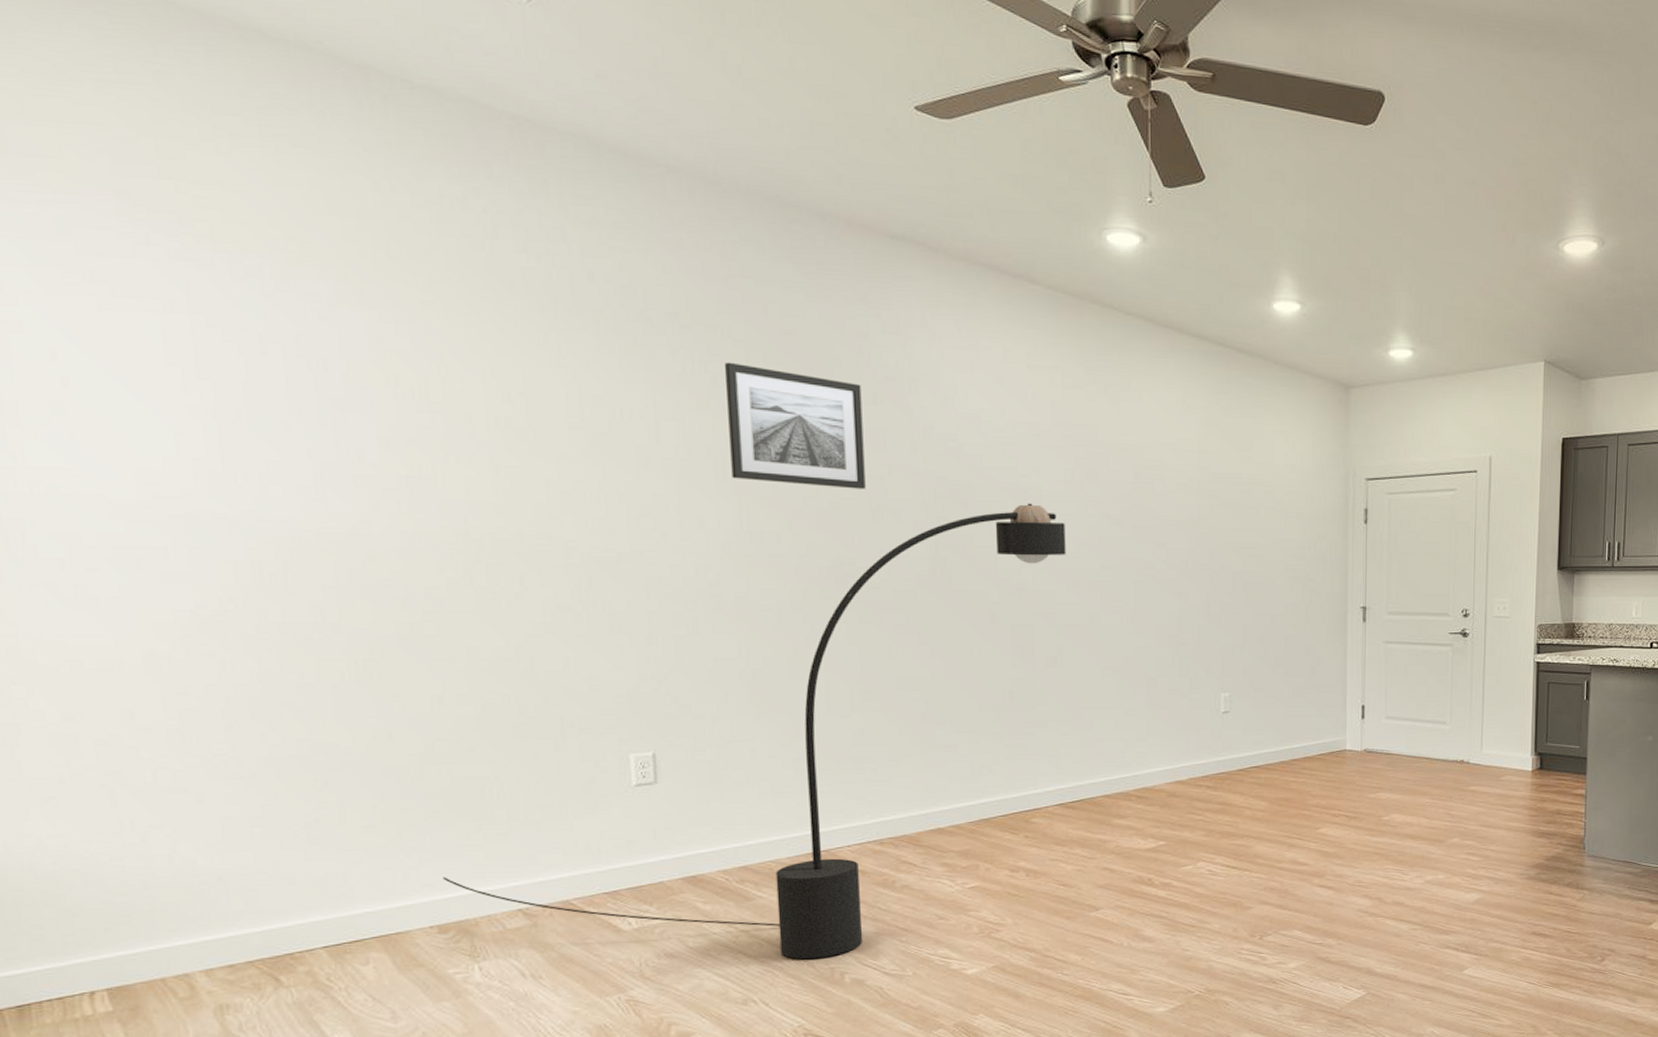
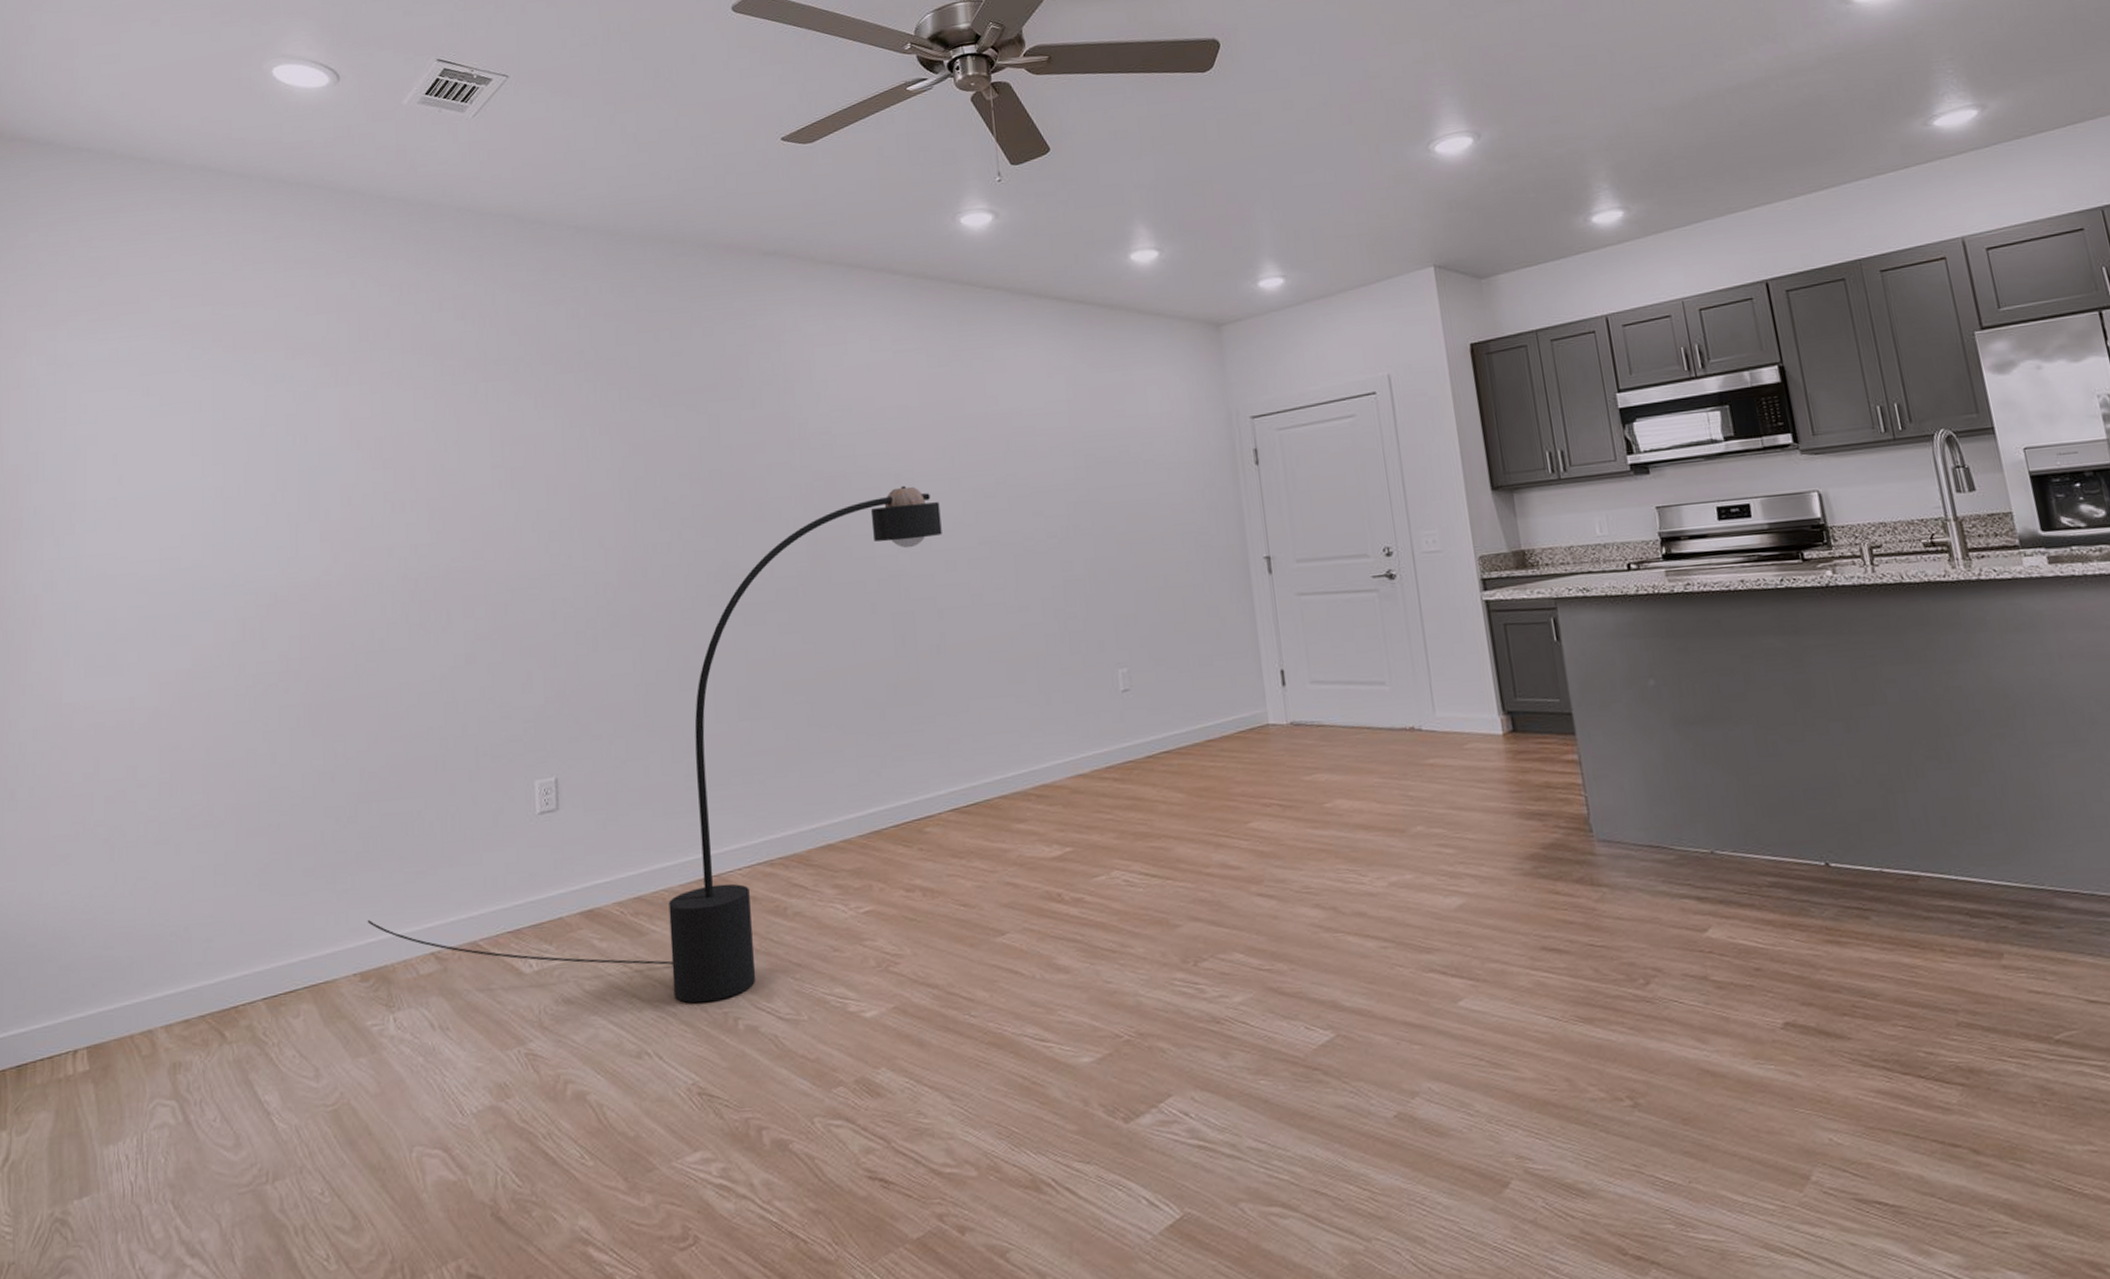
wall art: present [725,362,866,489] -> none [622,388,747,496]

